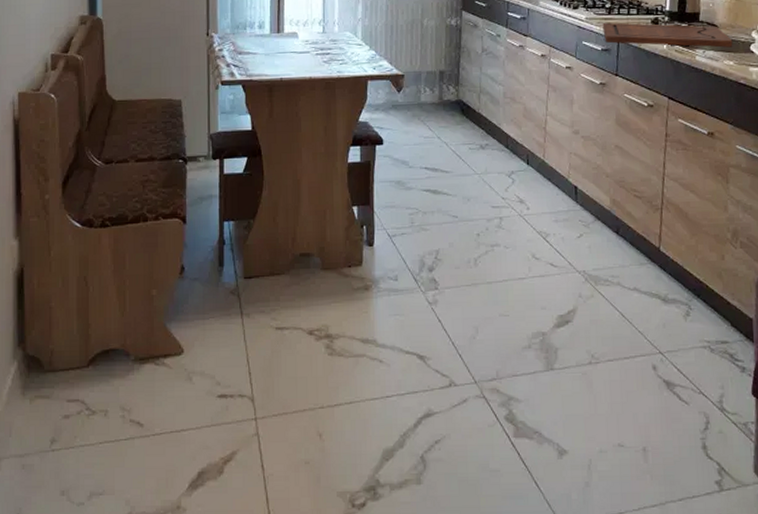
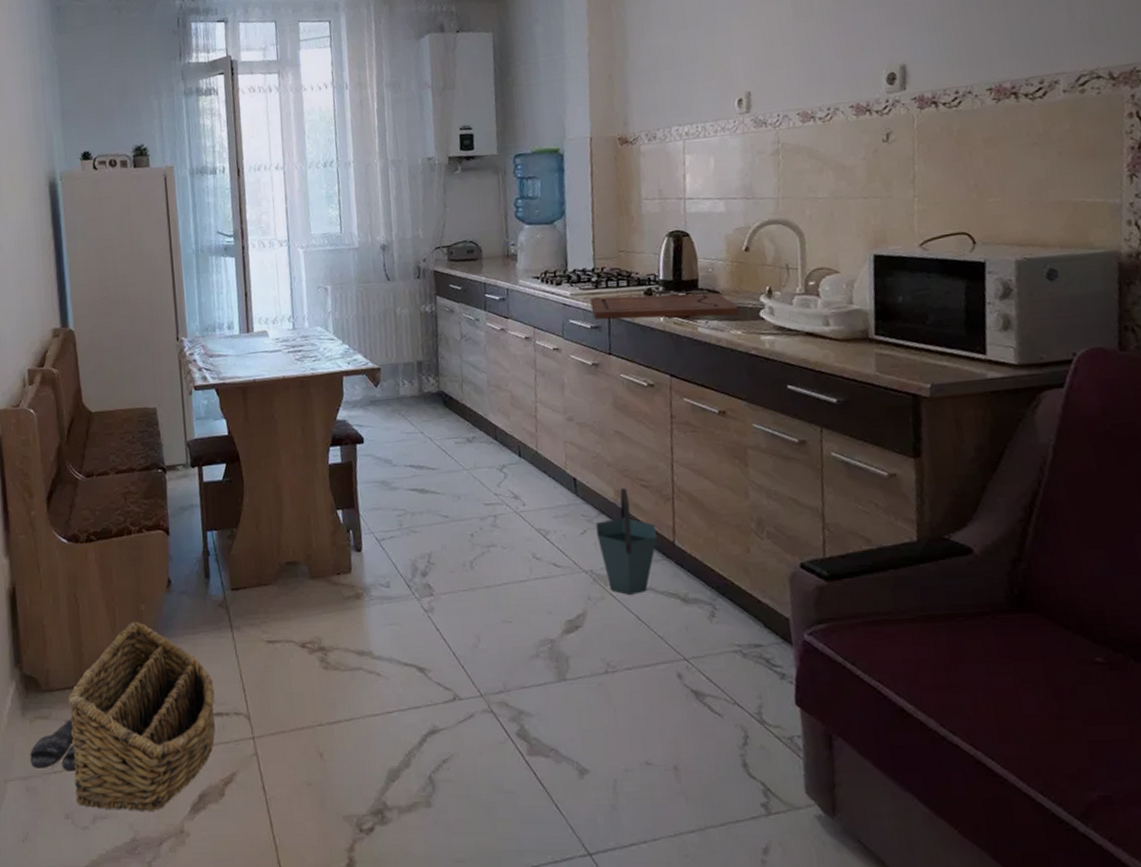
slippers: none [28,398,76,448] -> present [30,719,76,770]
basket: none [72,306,220,488] -> present [68,621,216,811]
bucket: none [591,197,646,294] -> present [595,488,658,595]

